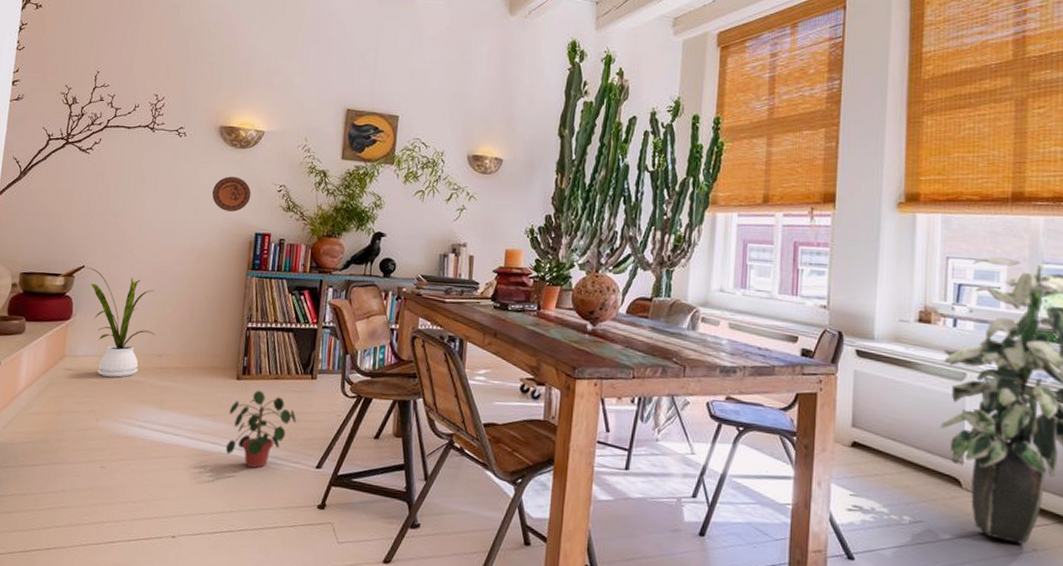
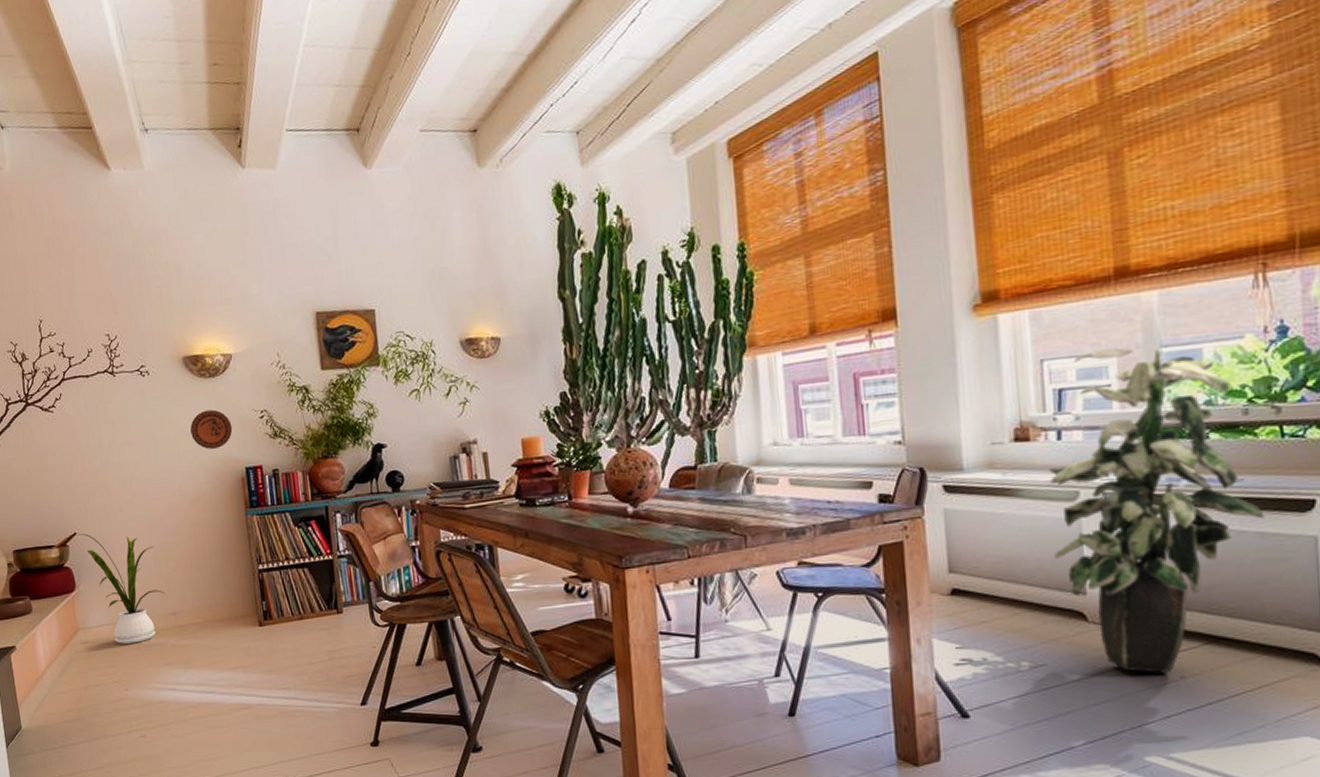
potted plant: present [226,390,297,468] -> none [258,633,331,714]

